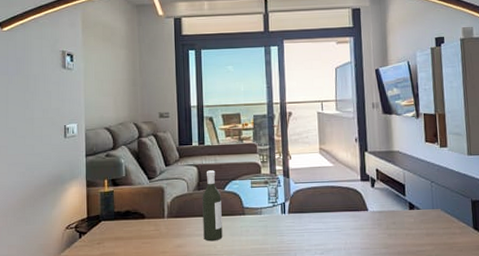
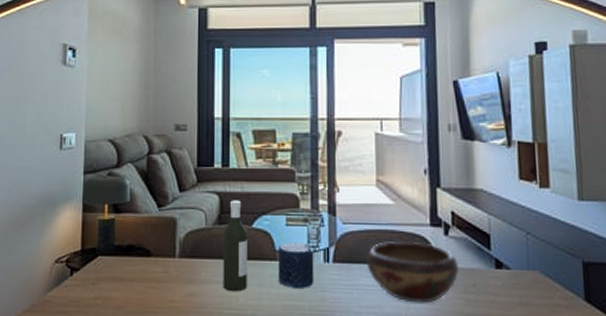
candle: none [245,200,275,235] -> present [277,242,314,288]
decorative bowl: none [313,193,383,240] -> present [366,241,460,303]

